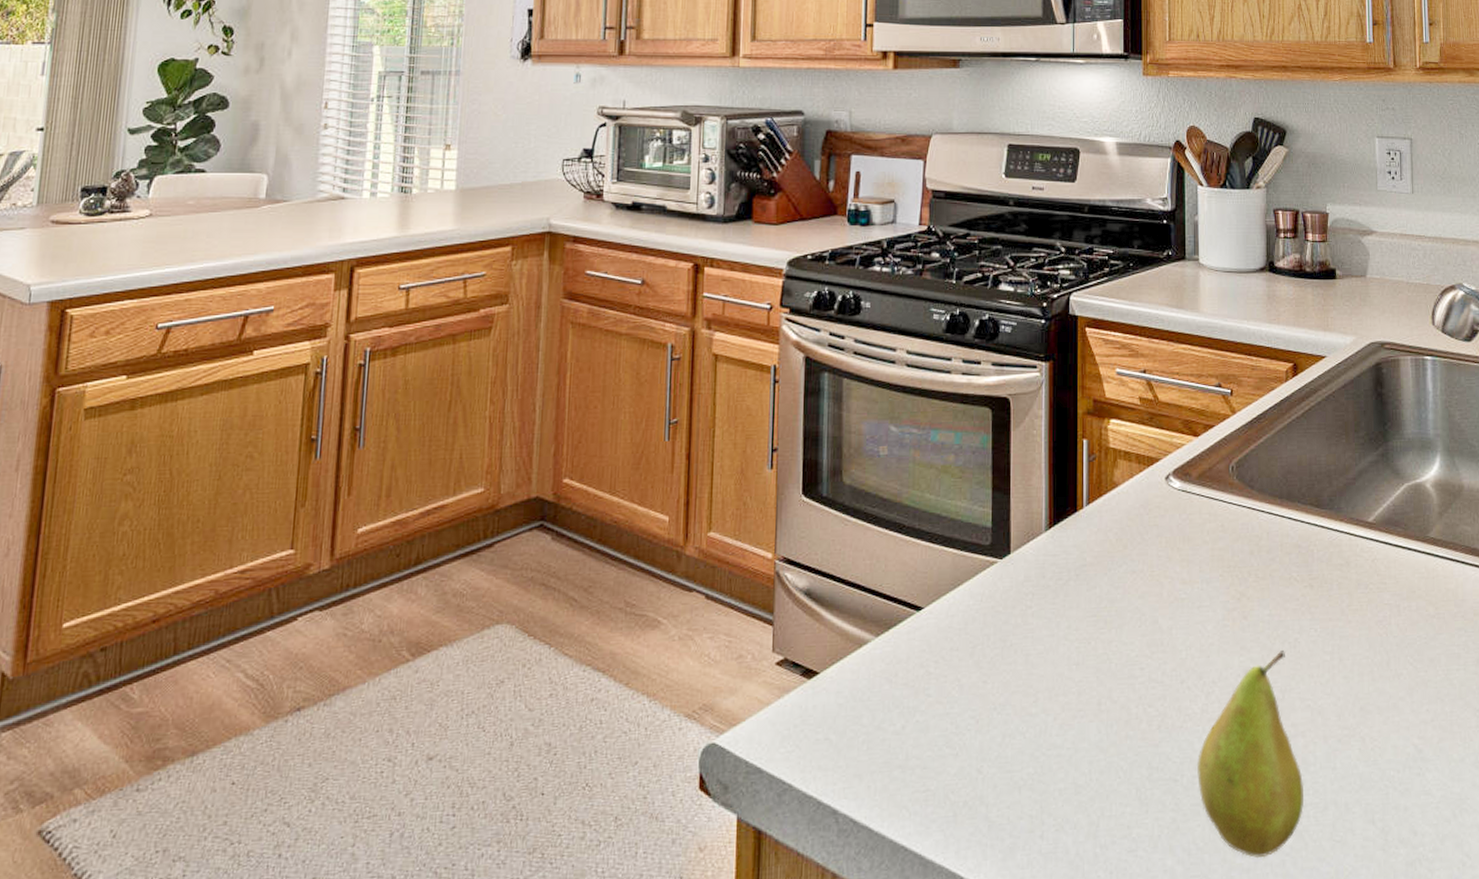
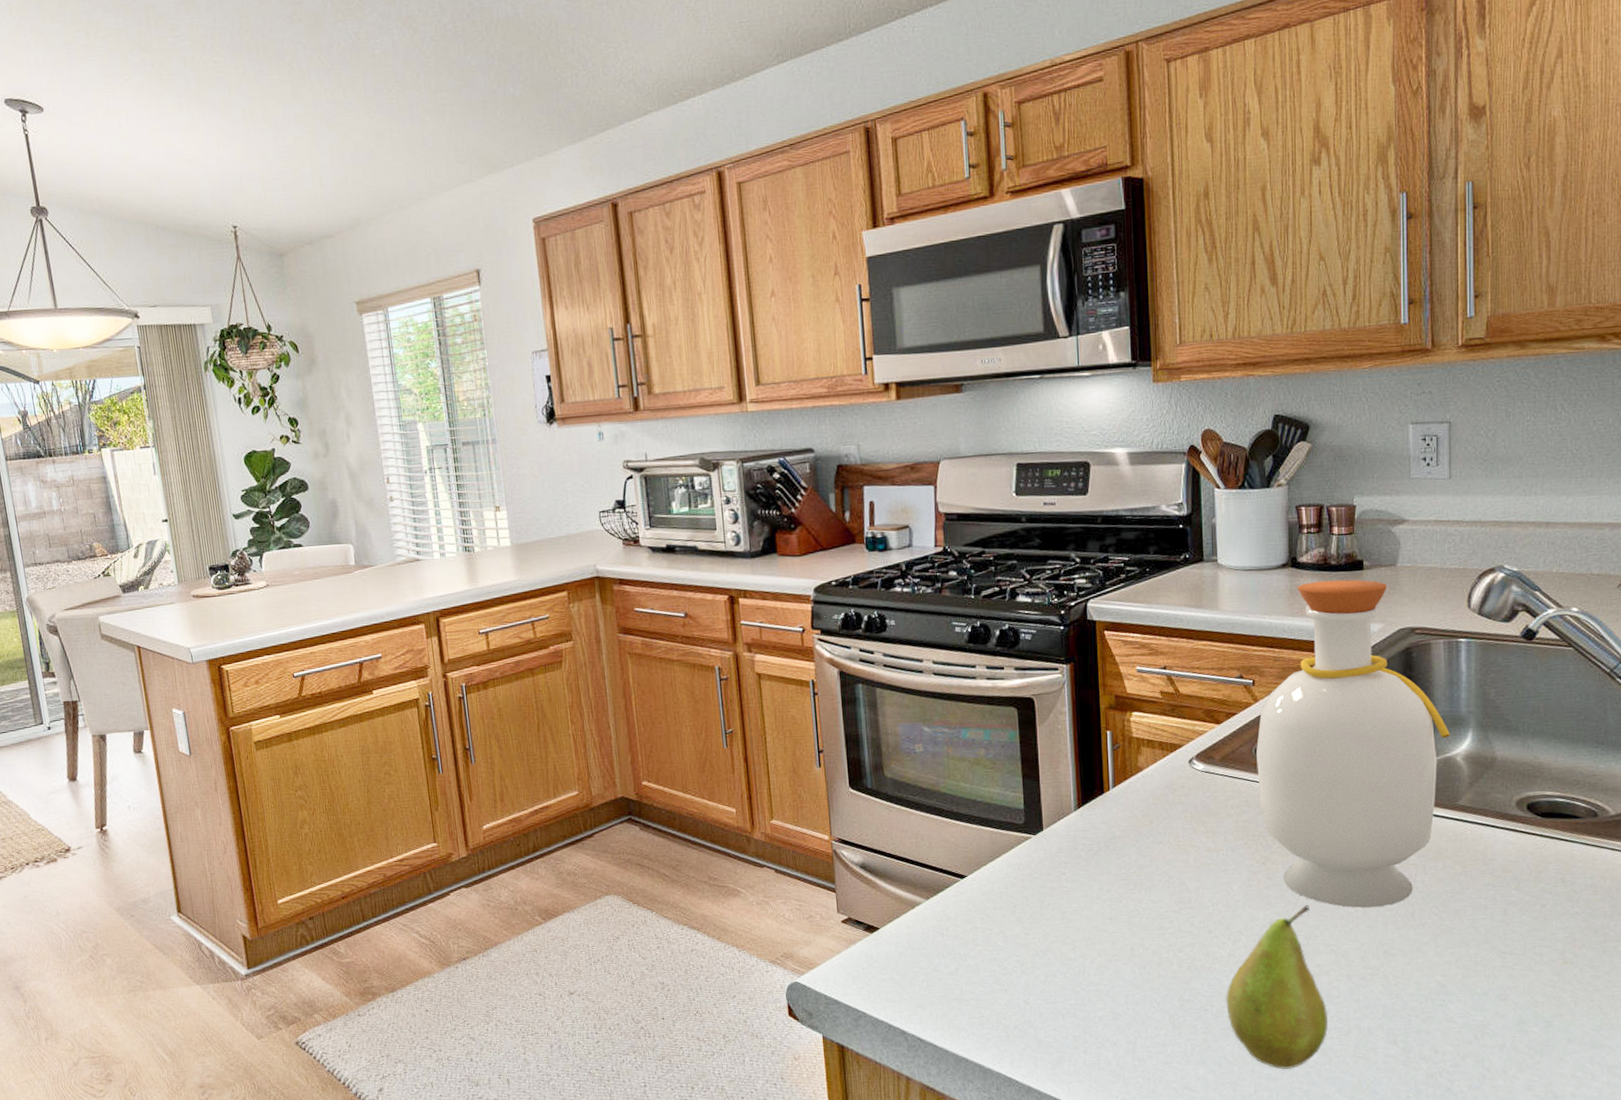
bottle: none [1233,287,1419,655] -> present [1256,579,1450,908]

